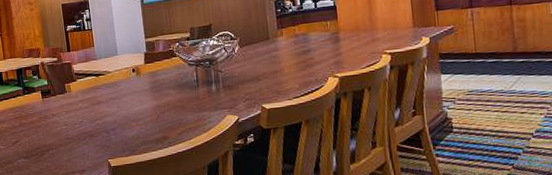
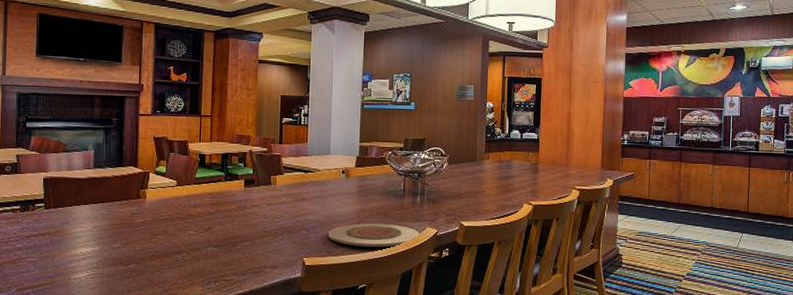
plate: none [128,116,222,143] -> present [328,223,421,248]

